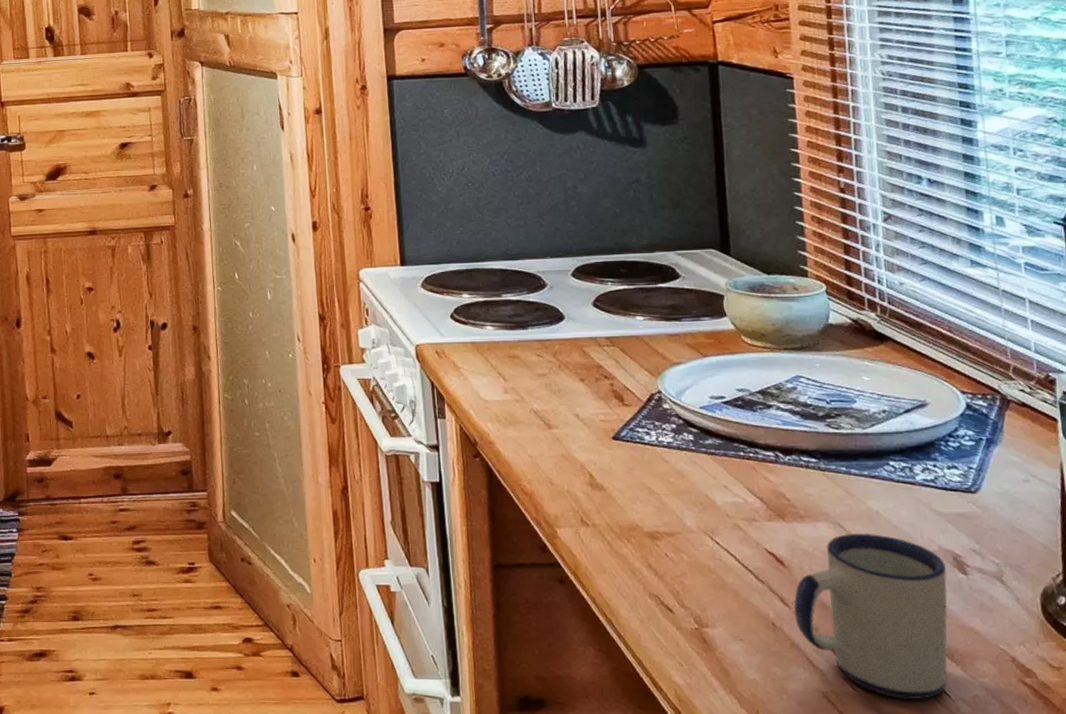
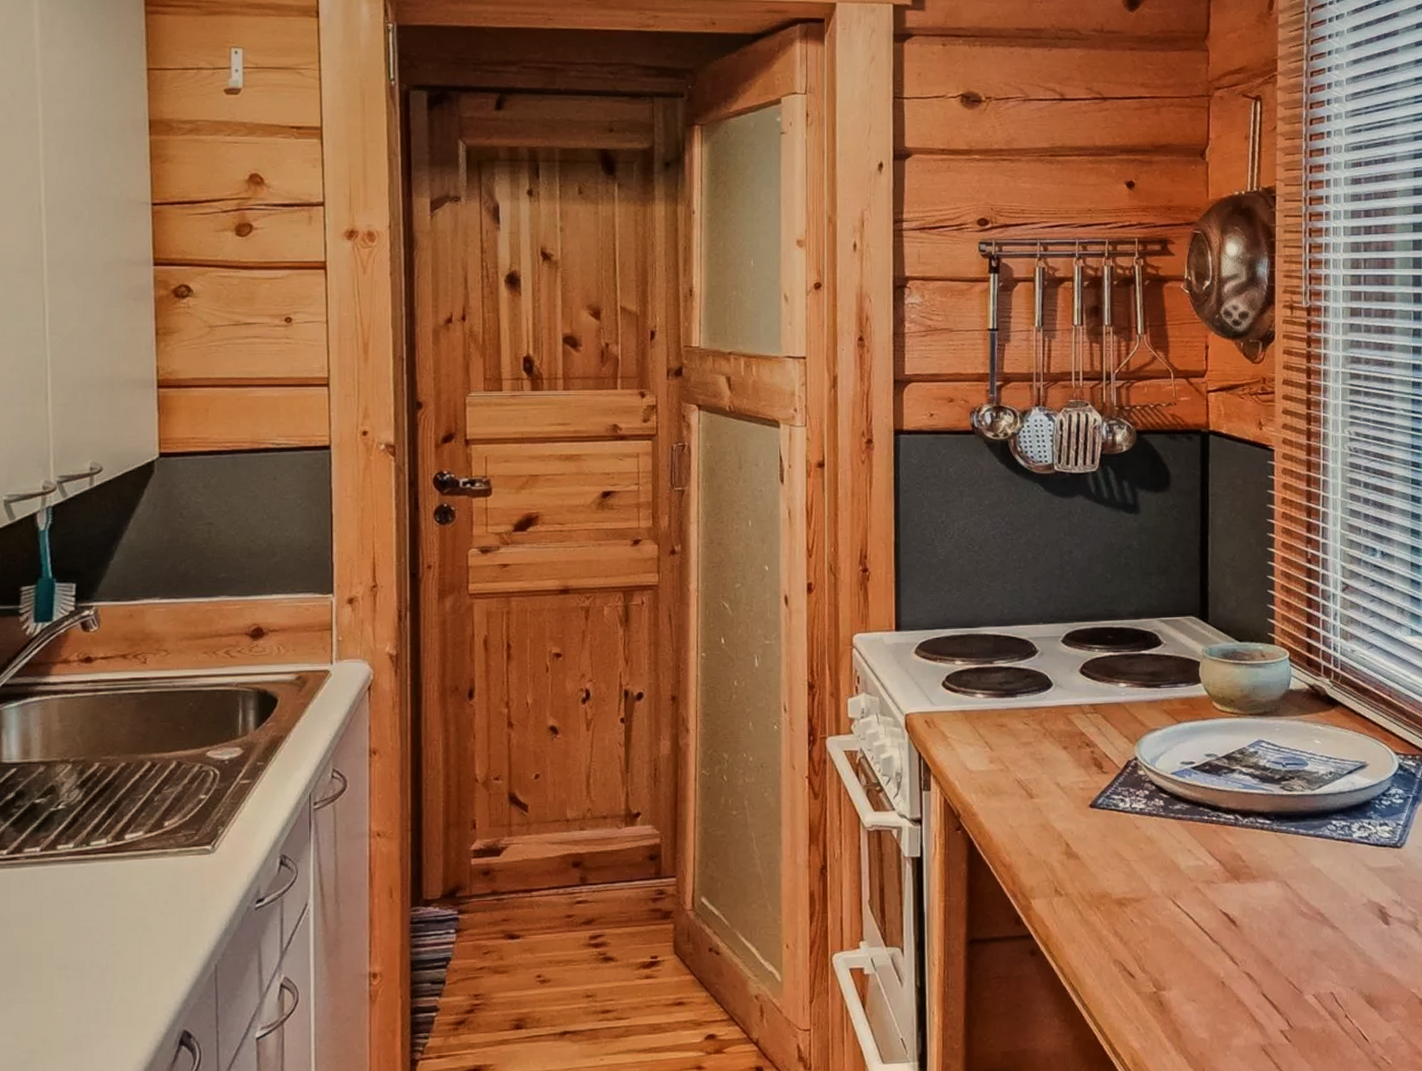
mug: present [794,533,948,699] -> none [1242,890,1373,1046]

